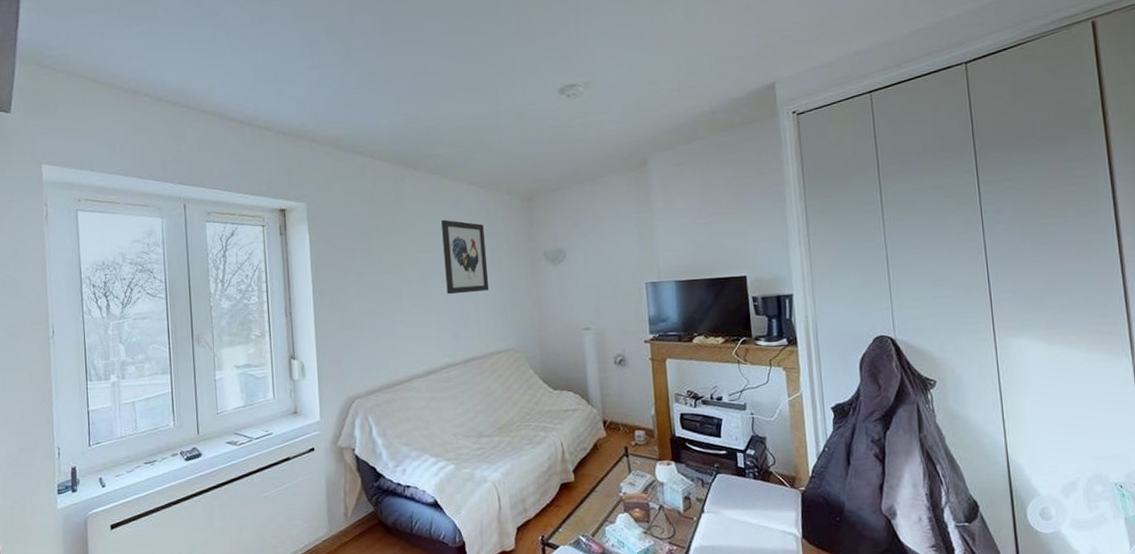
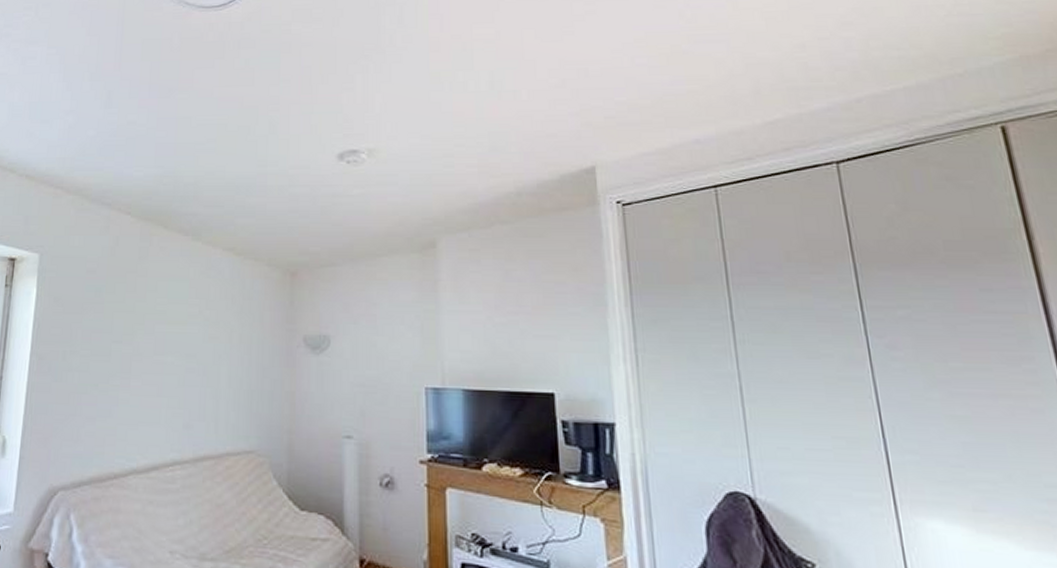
wall art: present [441,219,490,295] -> none [184,287,236,376]

